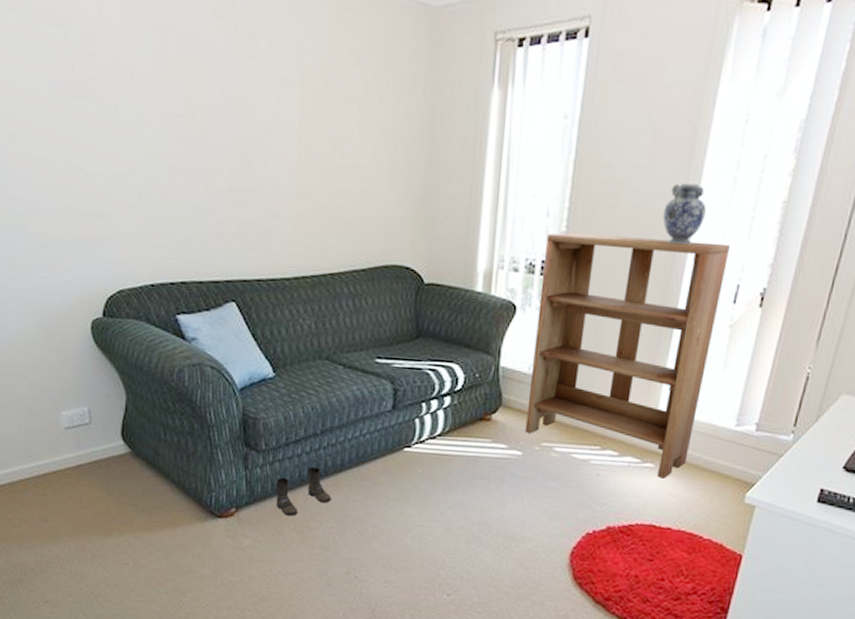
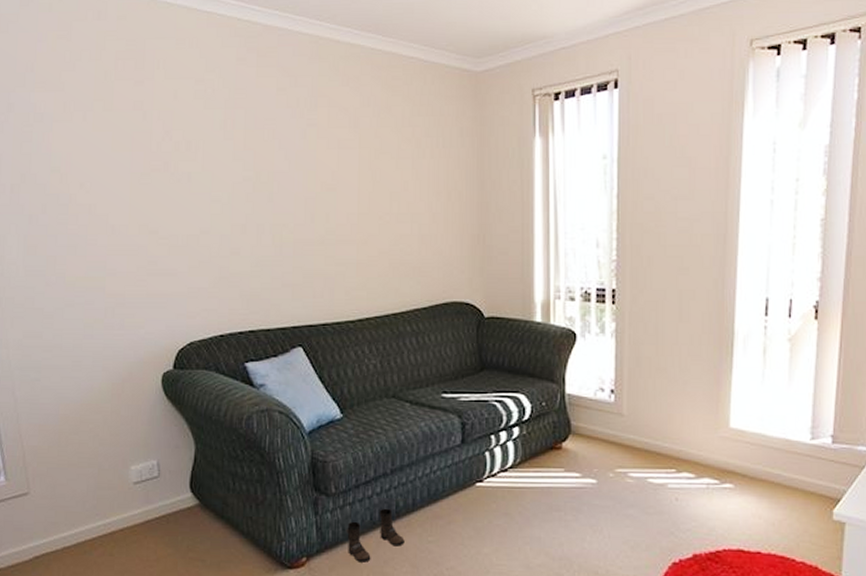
bookshelf: present [525,232,730,479] -> none [597,261,777,499]
decorative vase: present [662,183,706,244] -> none [708,208,748,264]

